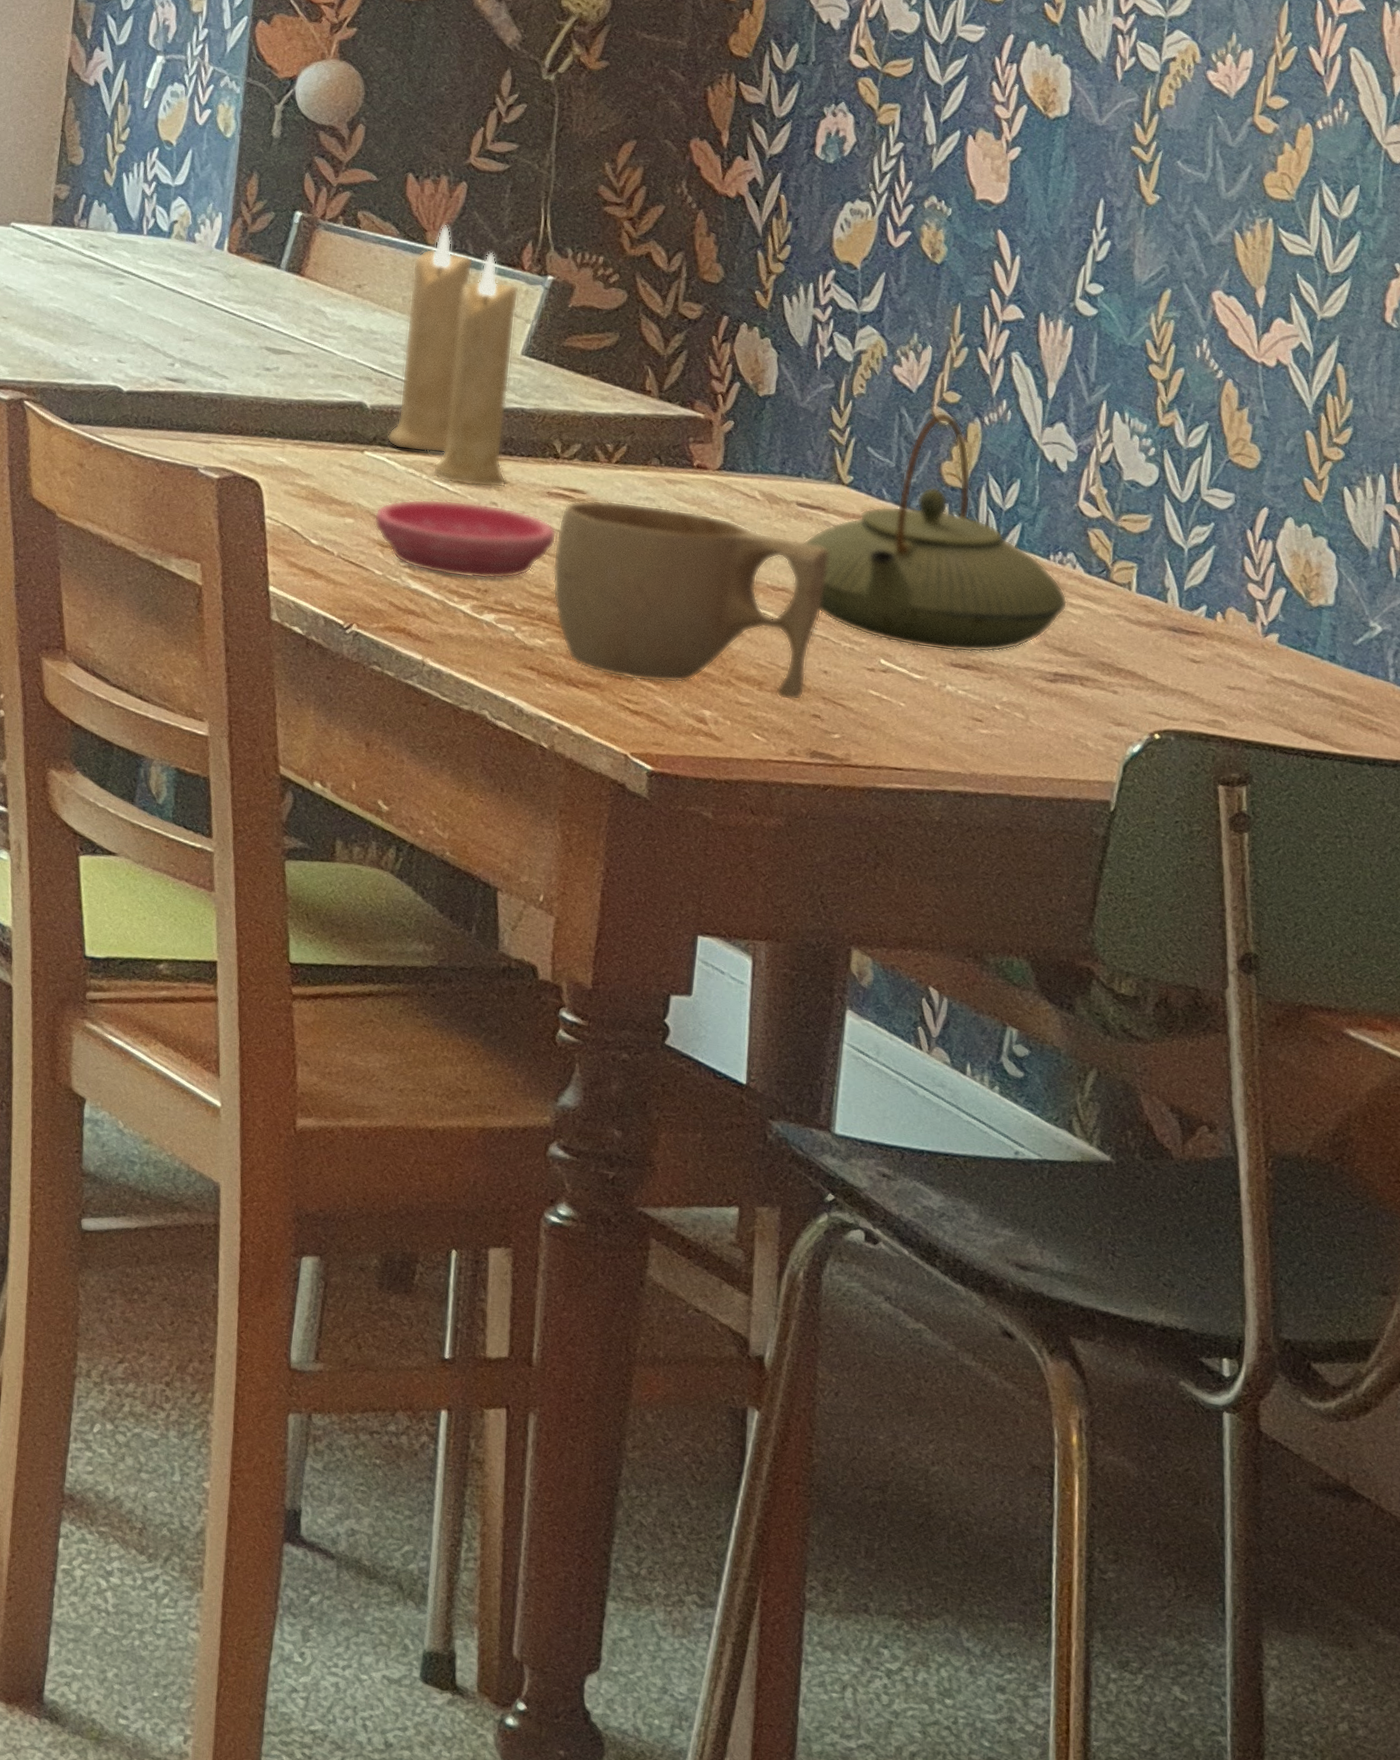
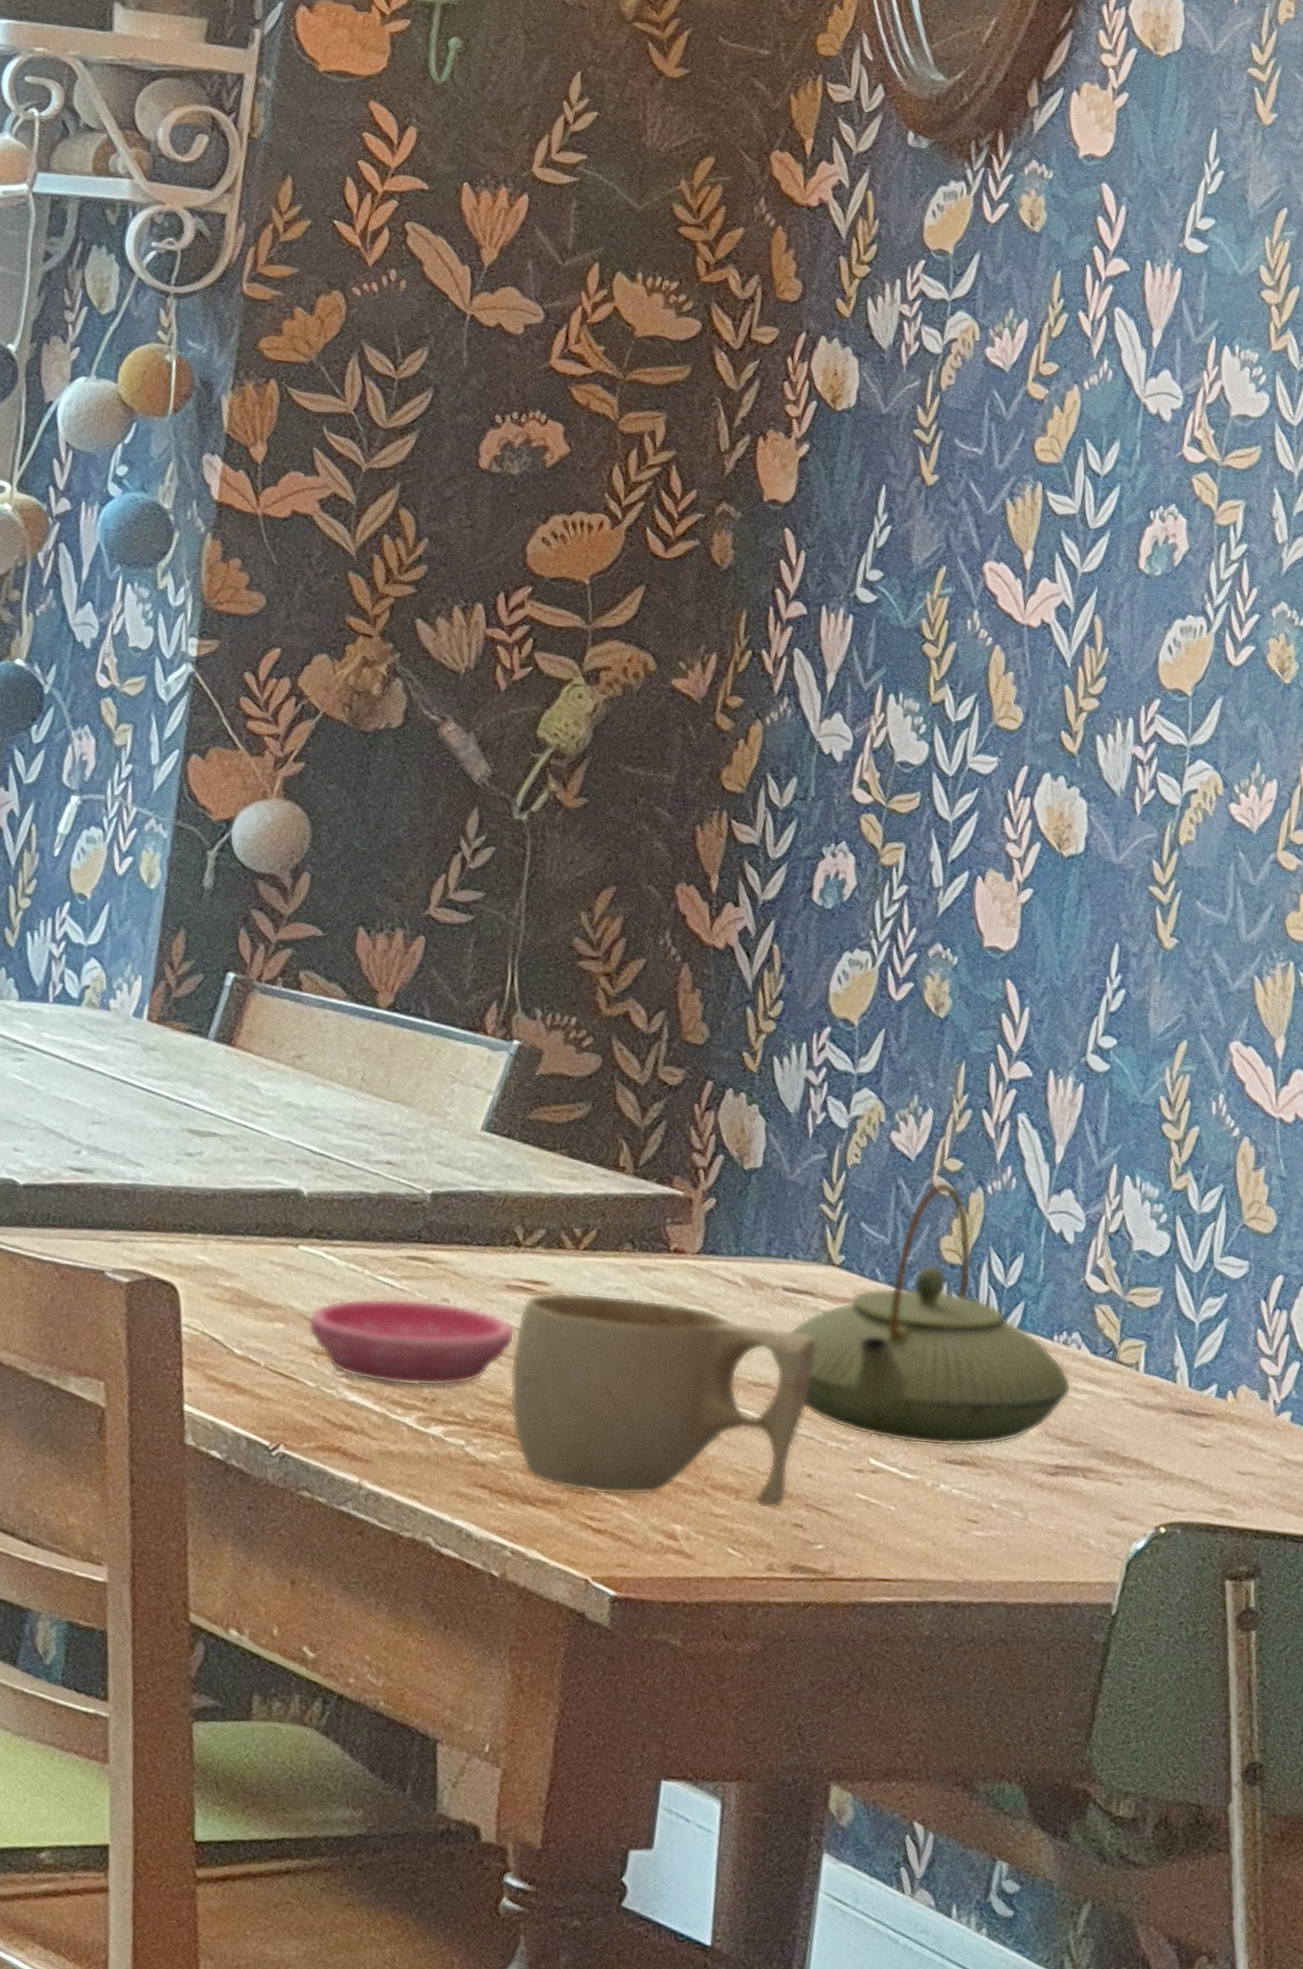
candle: present [387,225,519,488] -> none [325,985,480,1283]

